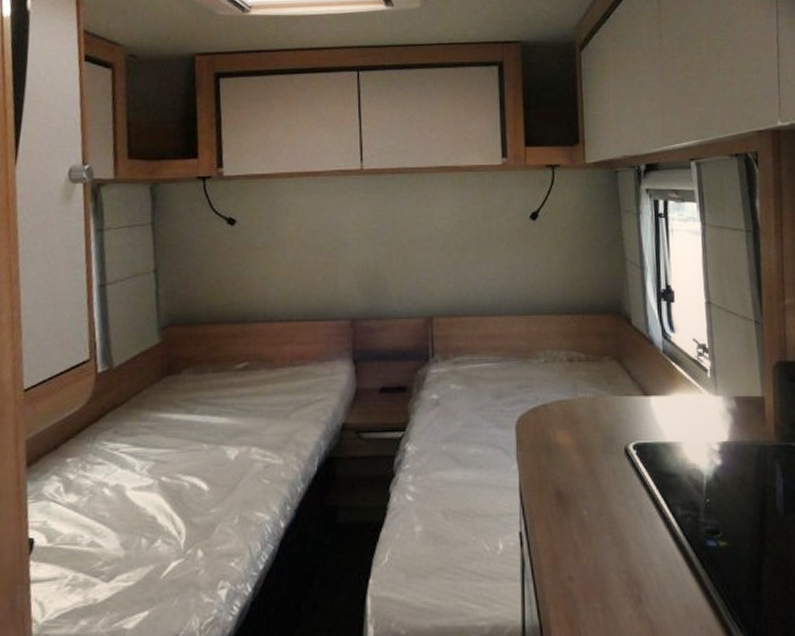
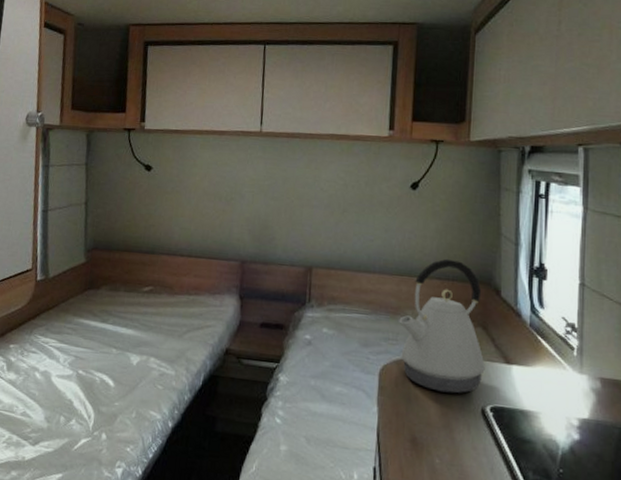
kettle: none [531,291,624,437] -> present [399,258,485,394]

